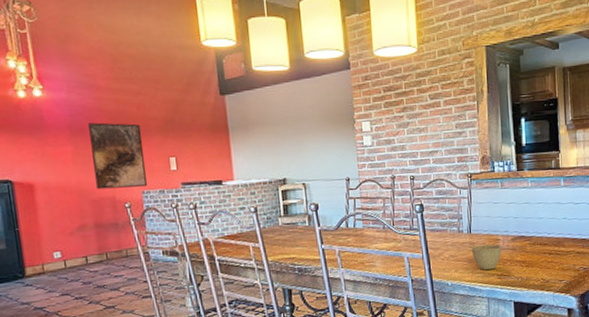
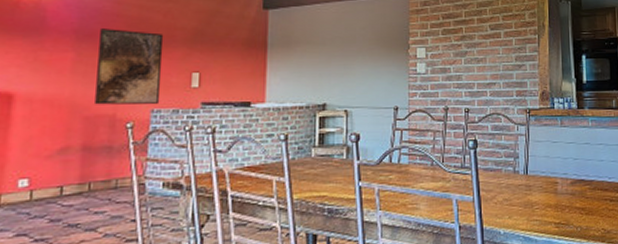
cup: present [471,244,502,270] -> none [527,187,560,218]

